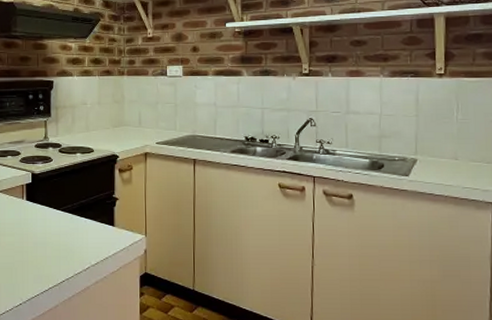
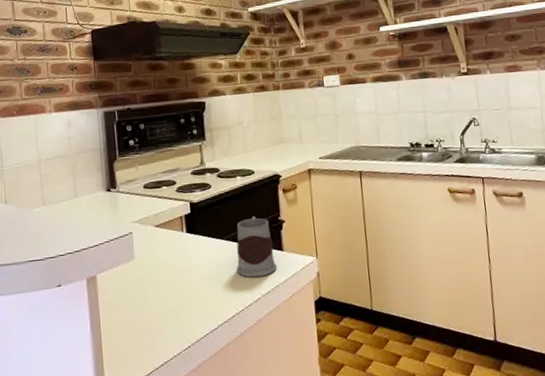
mug: none [70,192,108,248] -> present [236,216,278,278]

